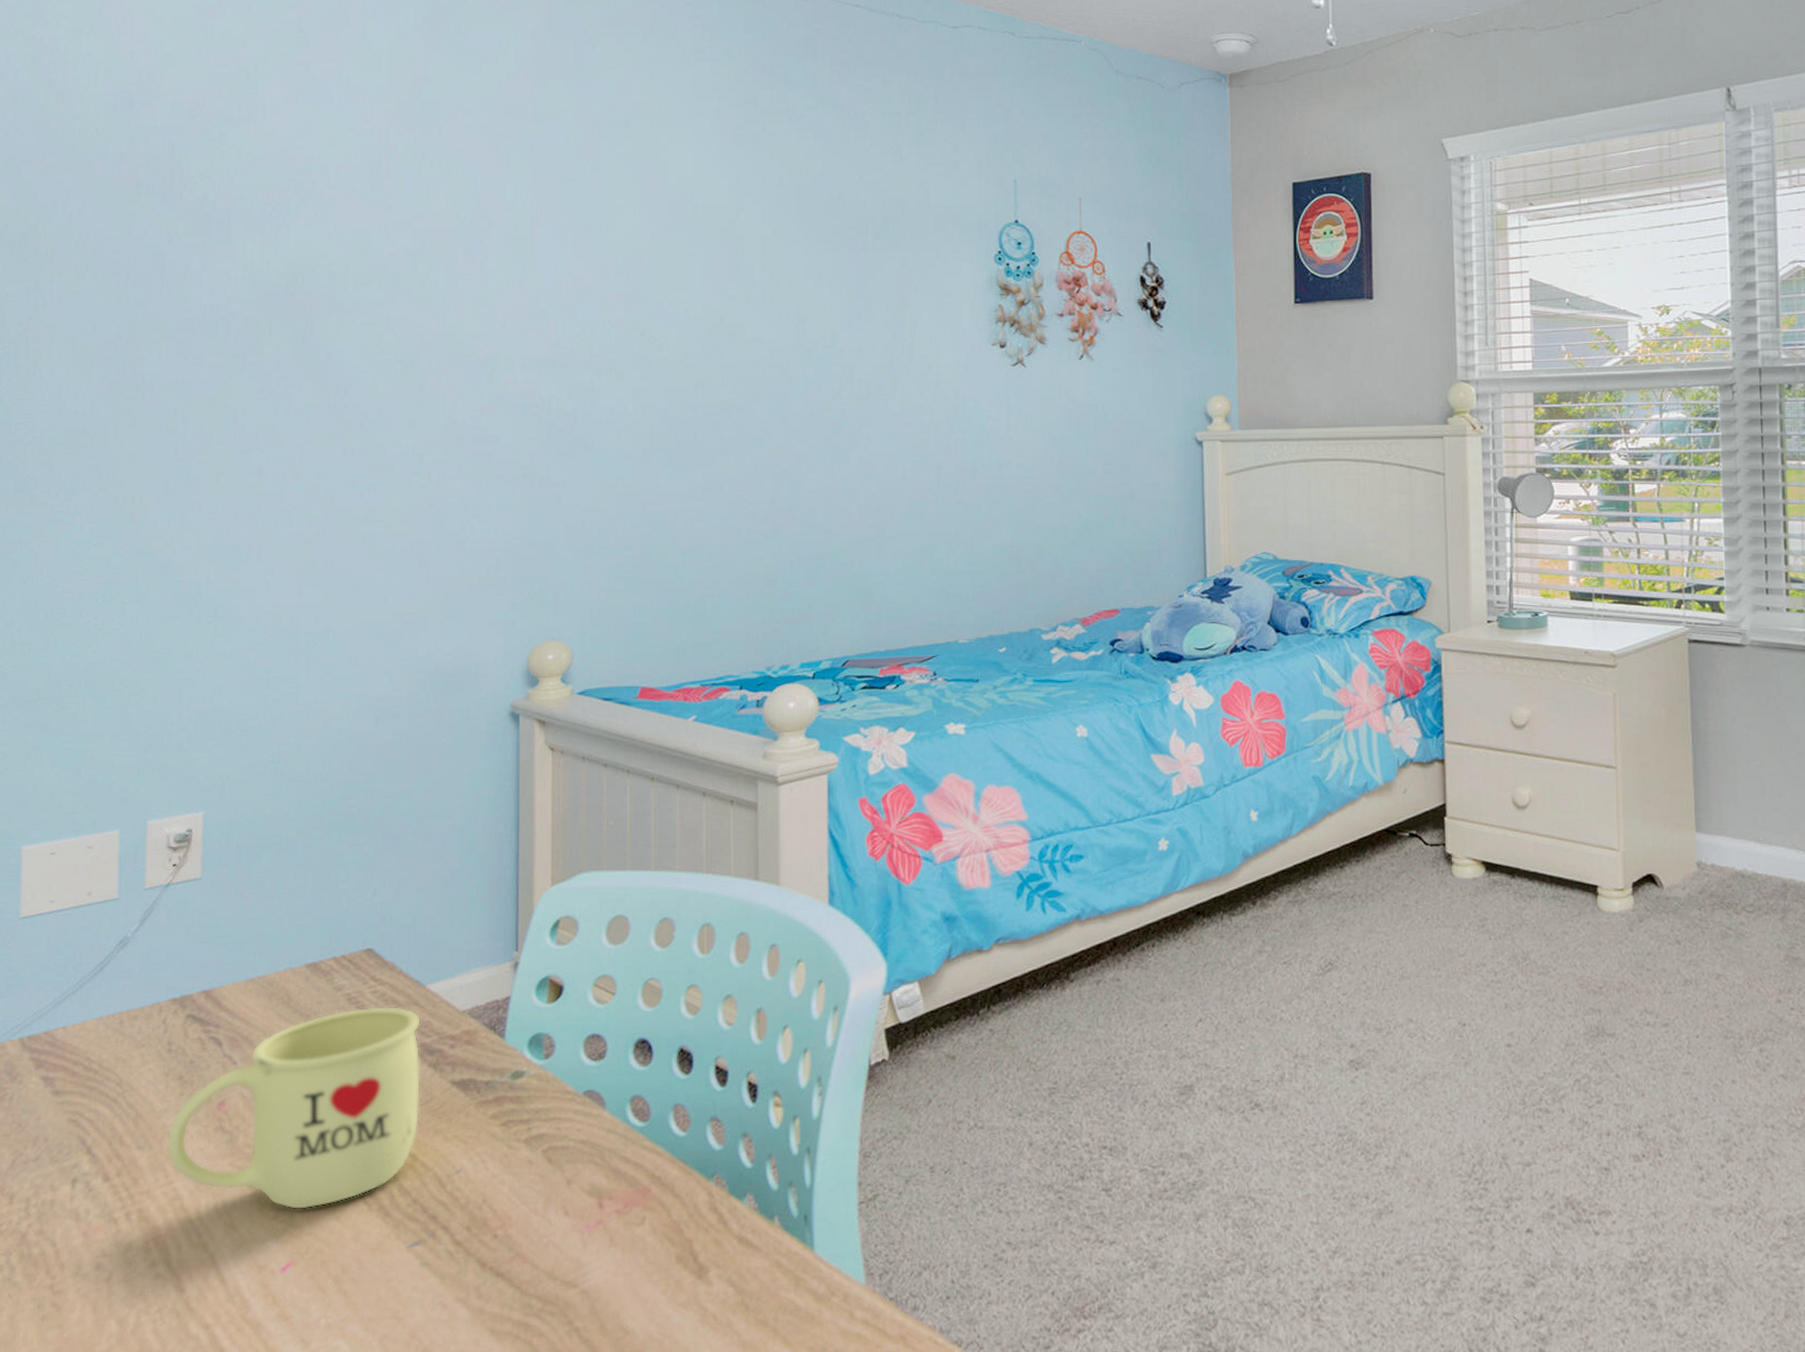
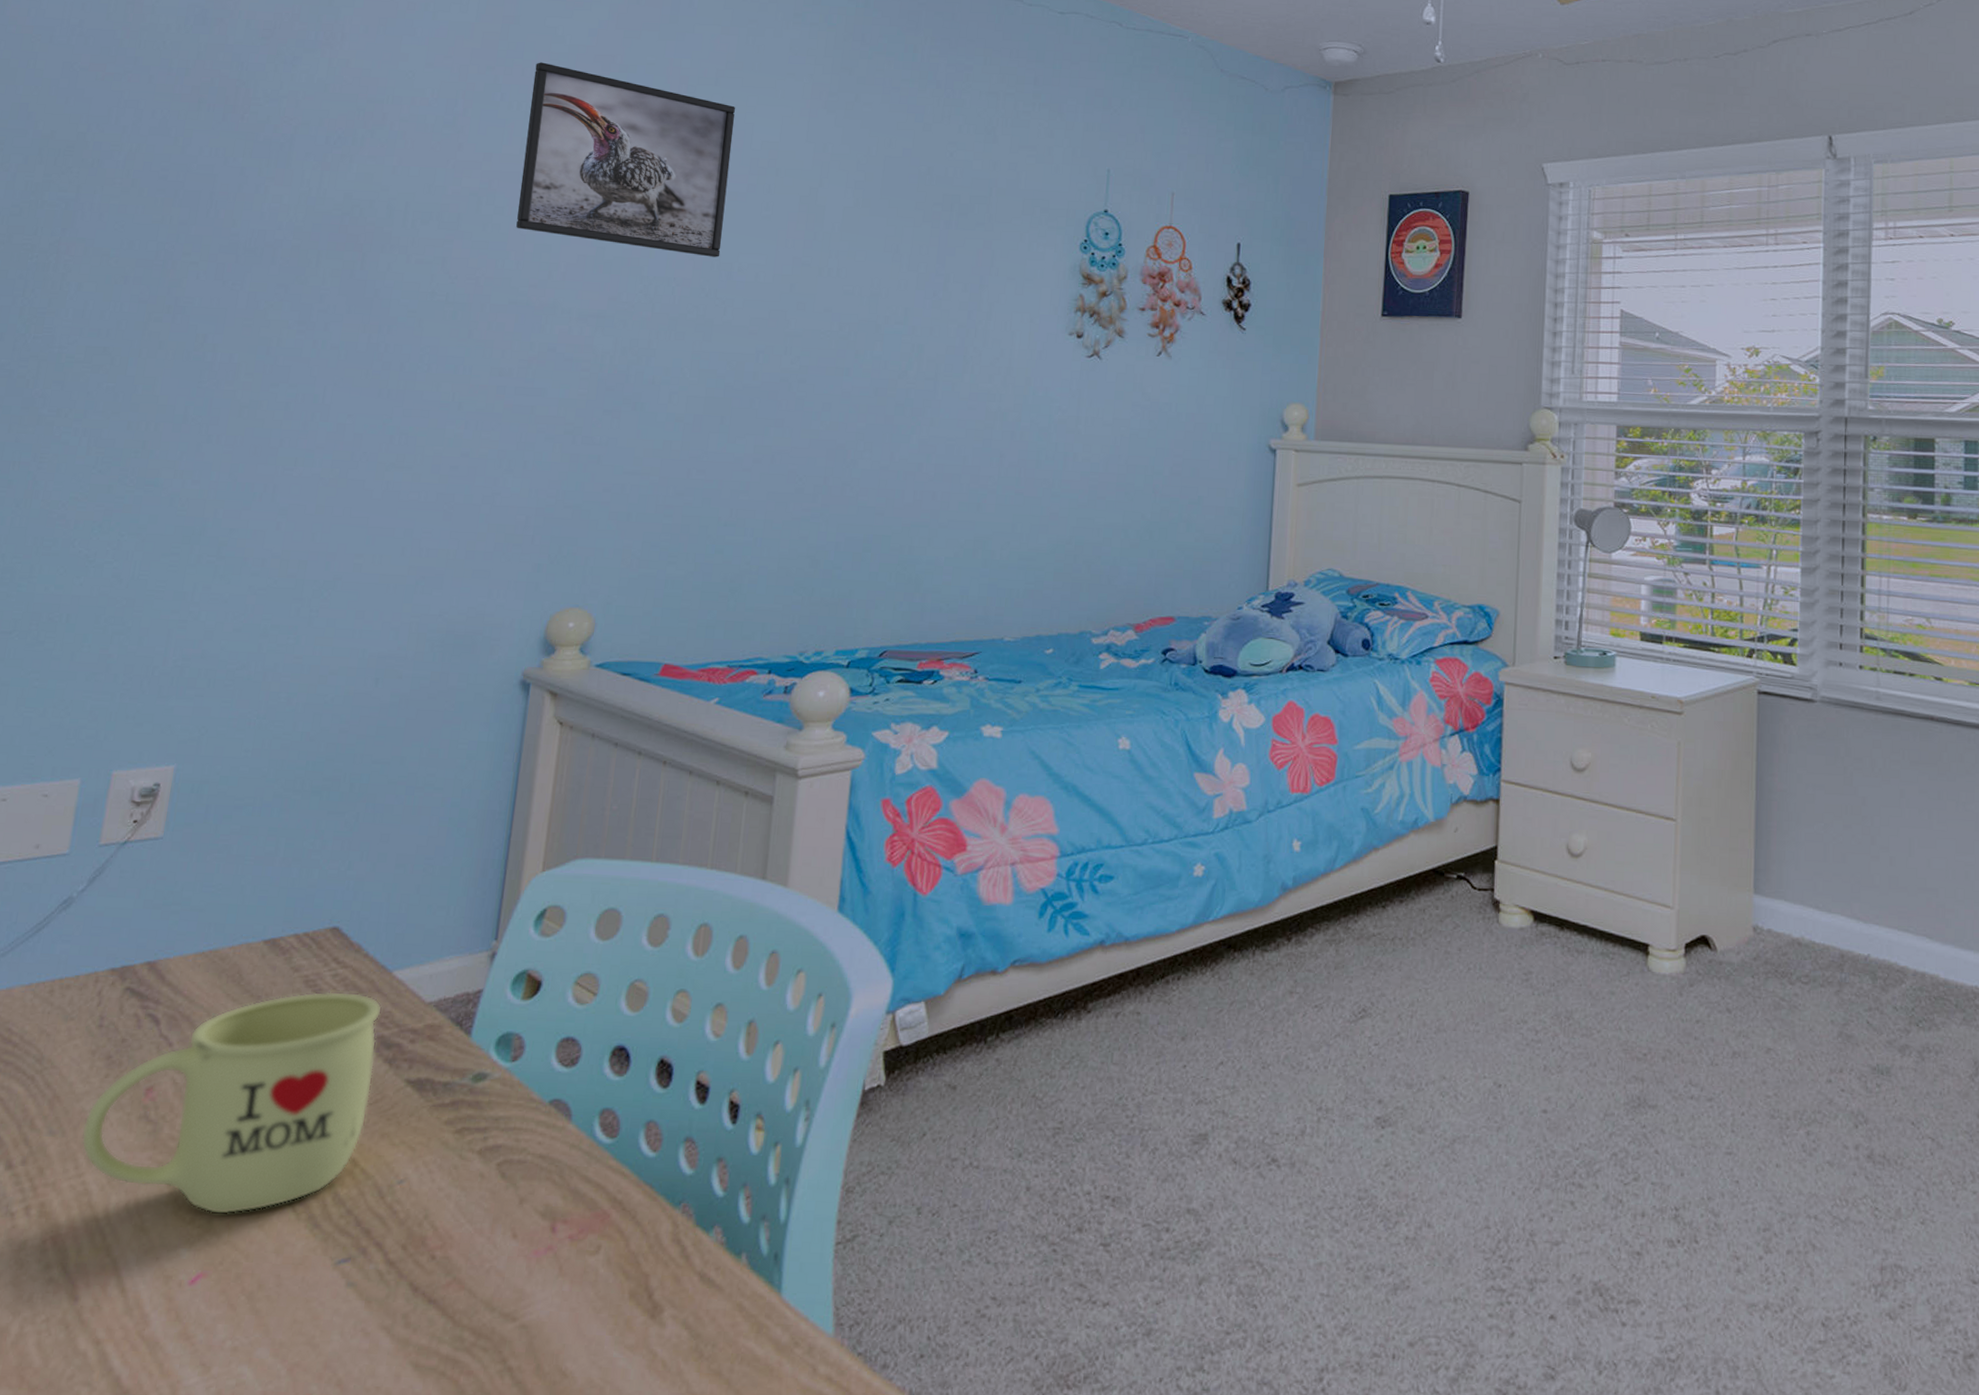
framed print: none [451,119,649,297] -> present [516,62,735,257]

